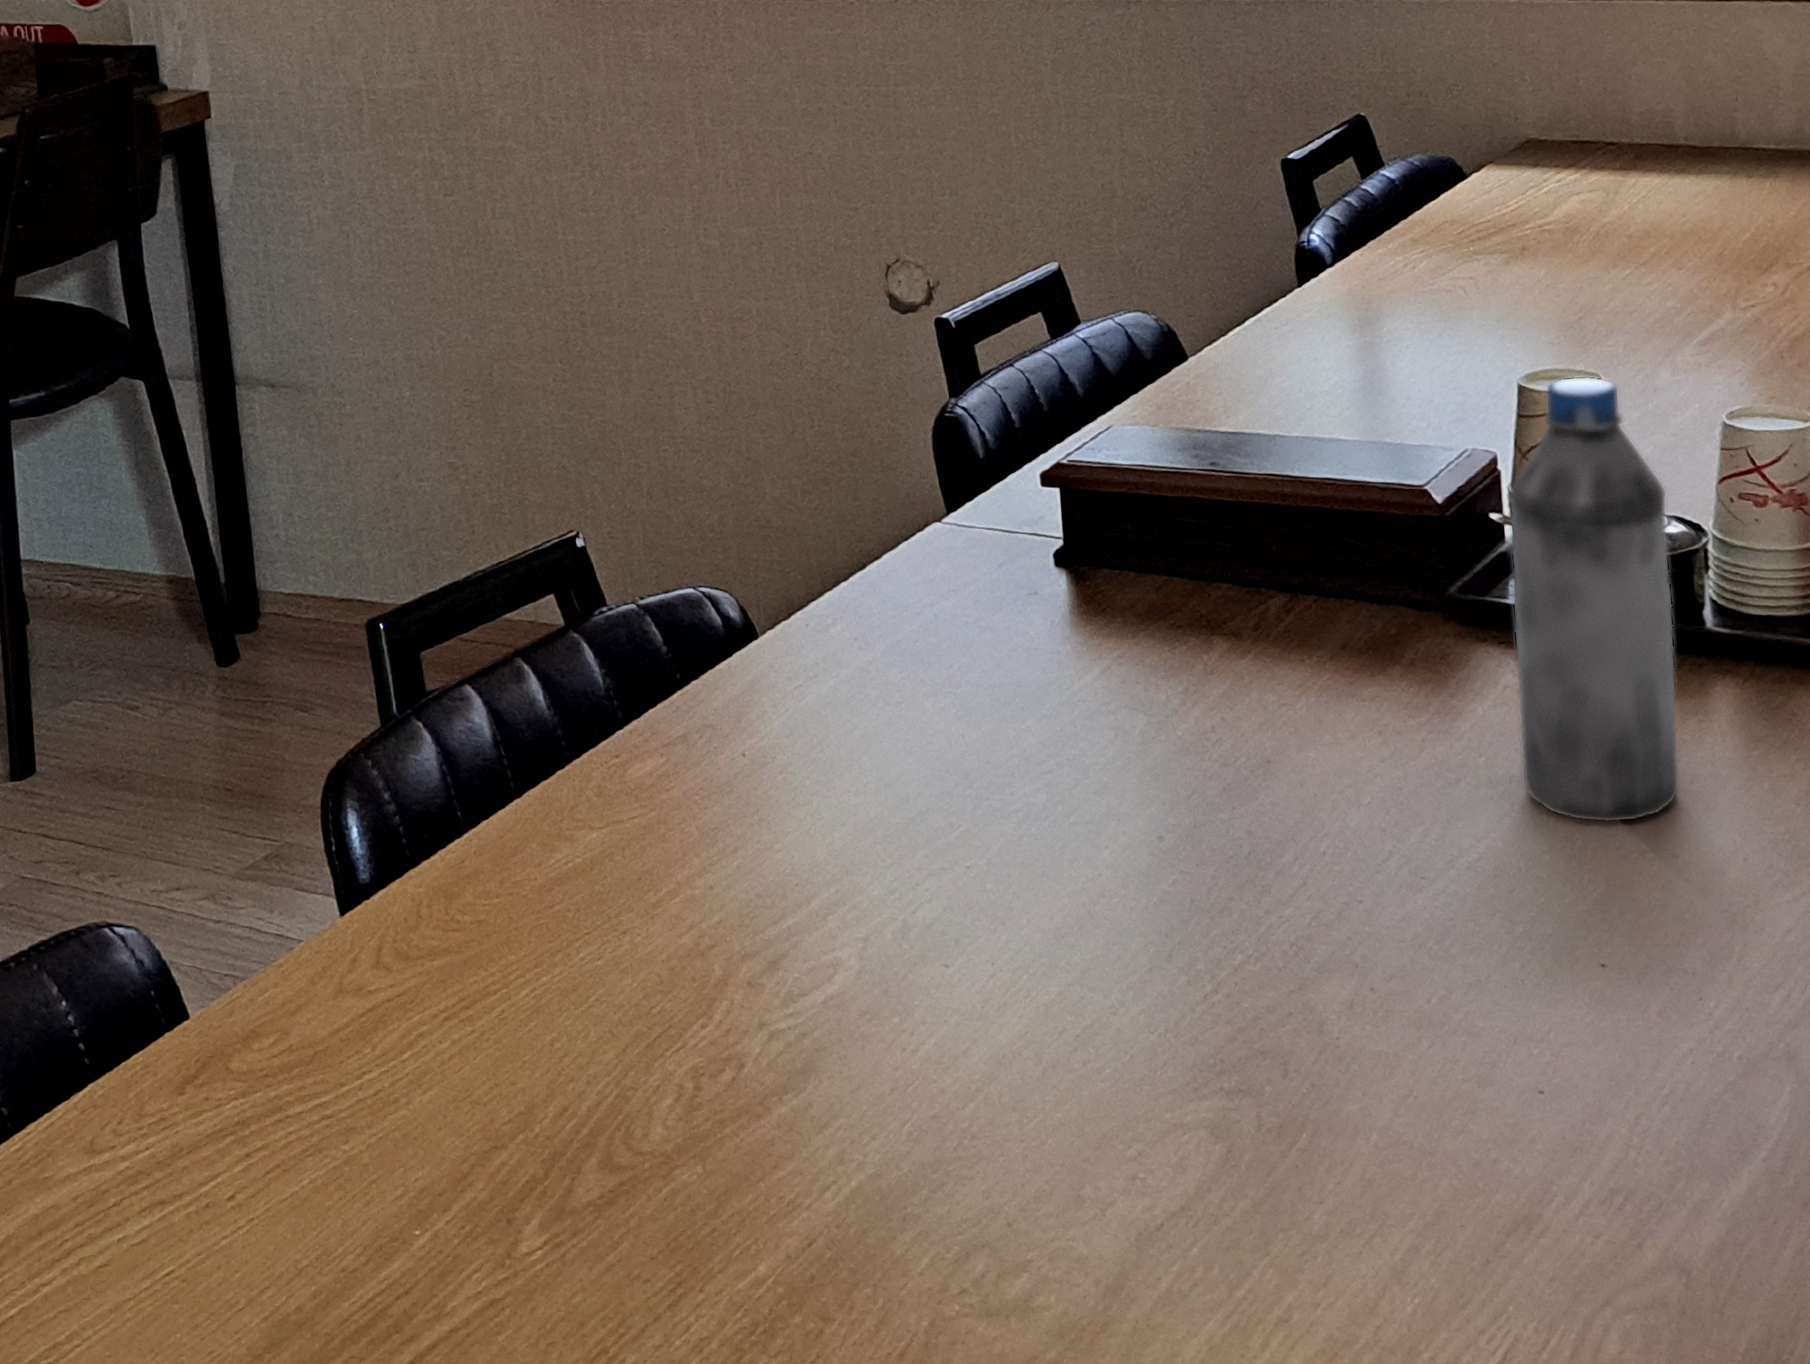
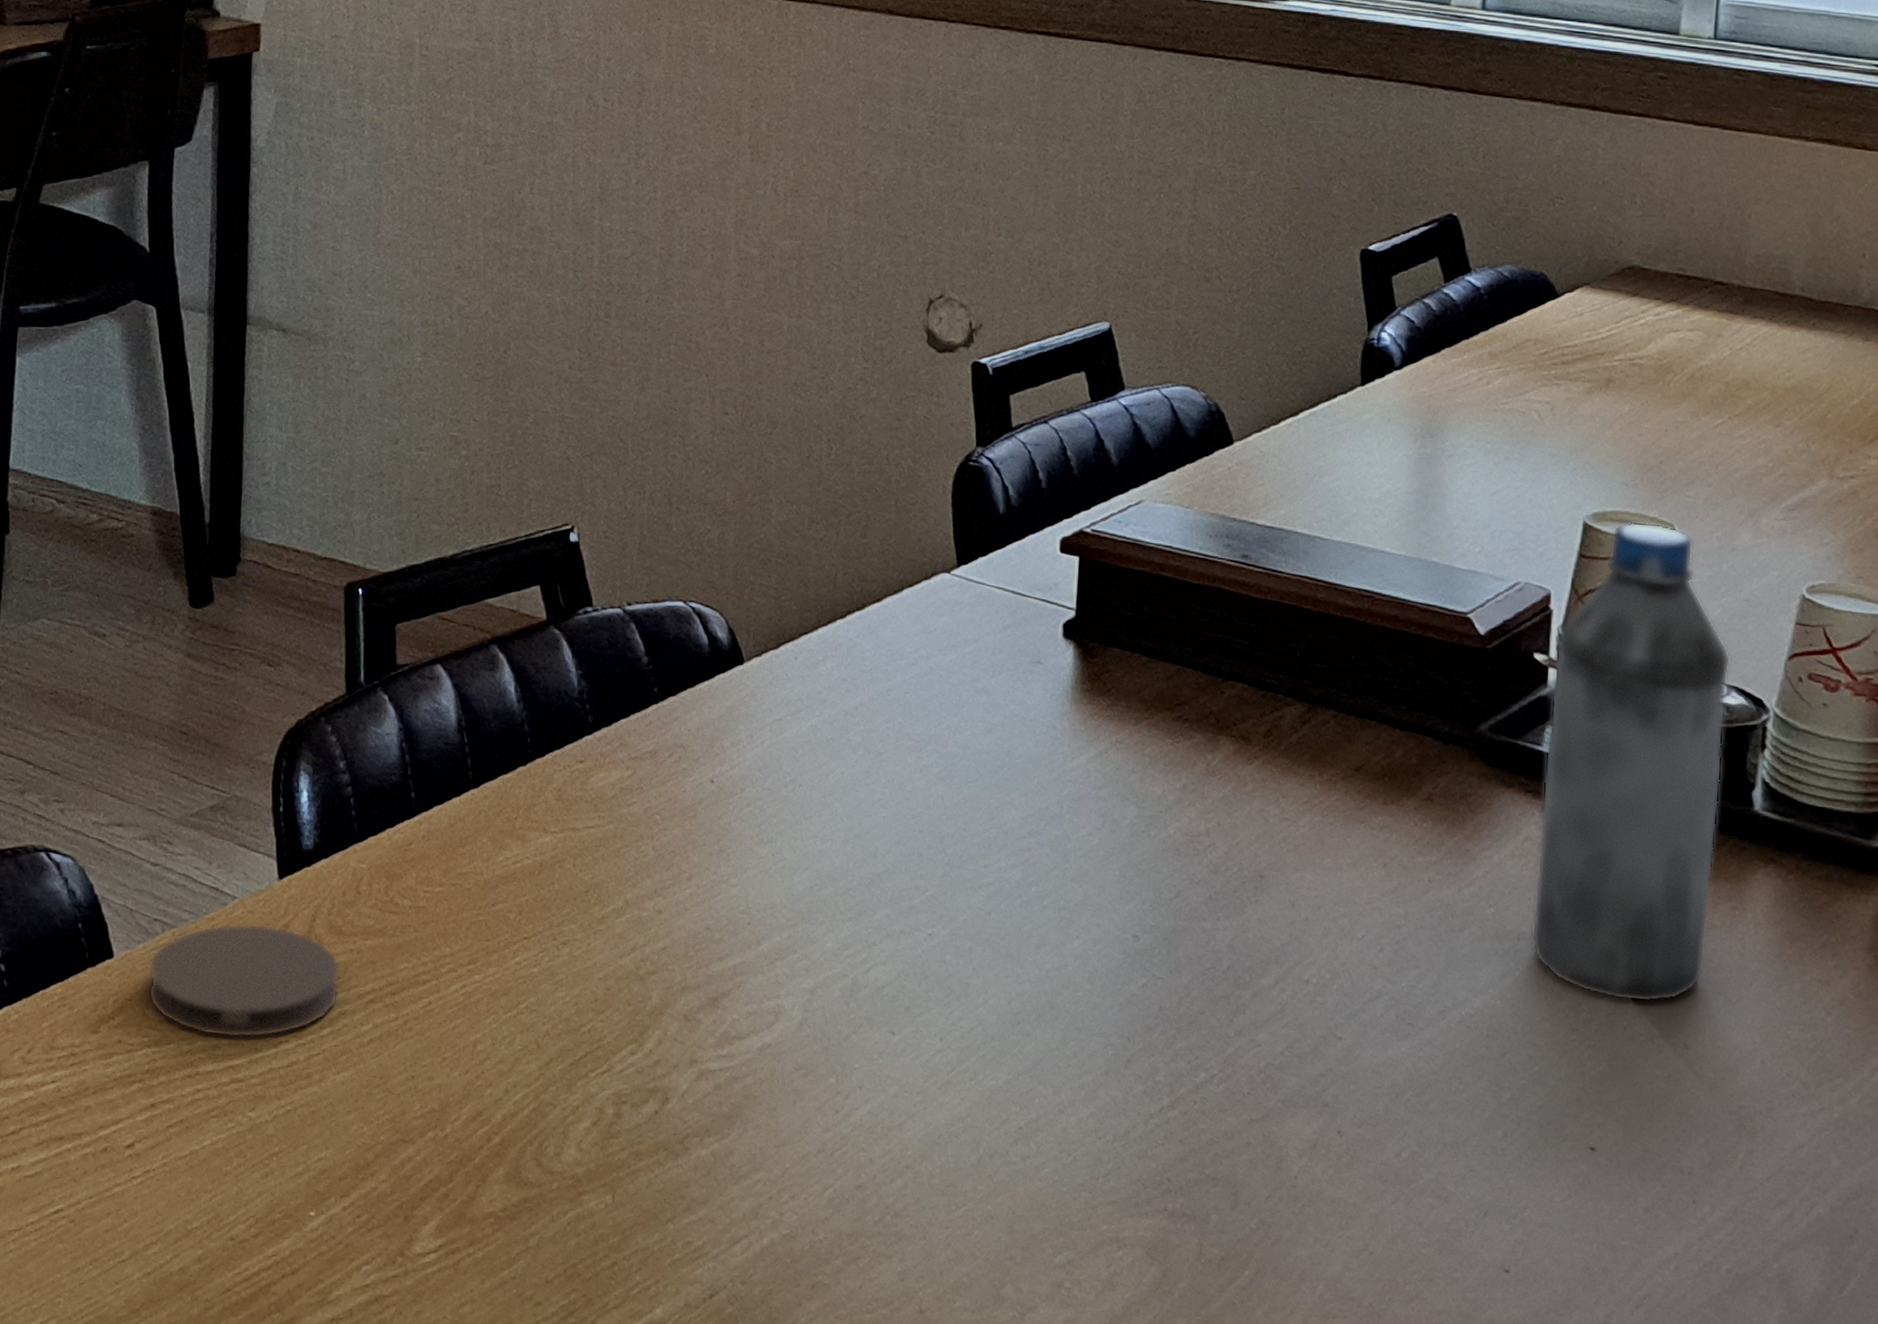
coaster: none [224,962,414,1078] -> present [148,923,340,1038]

